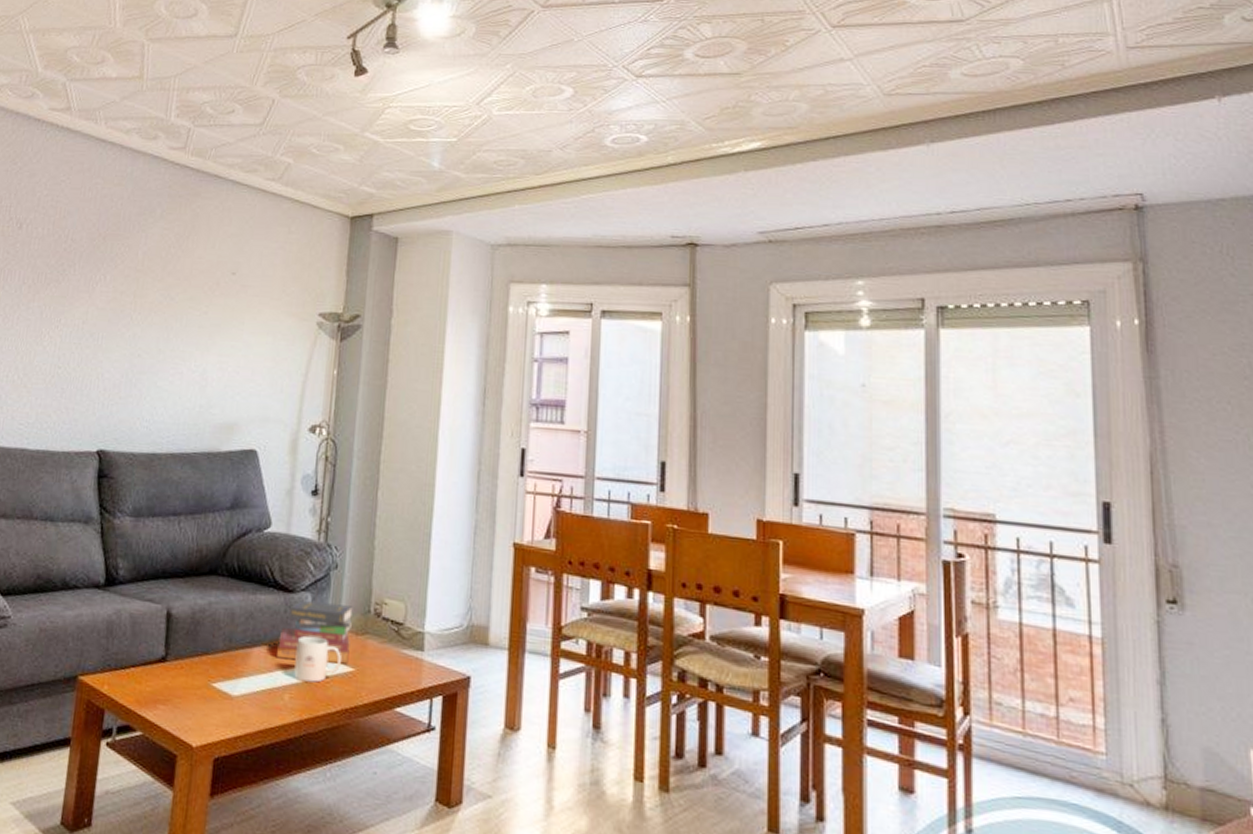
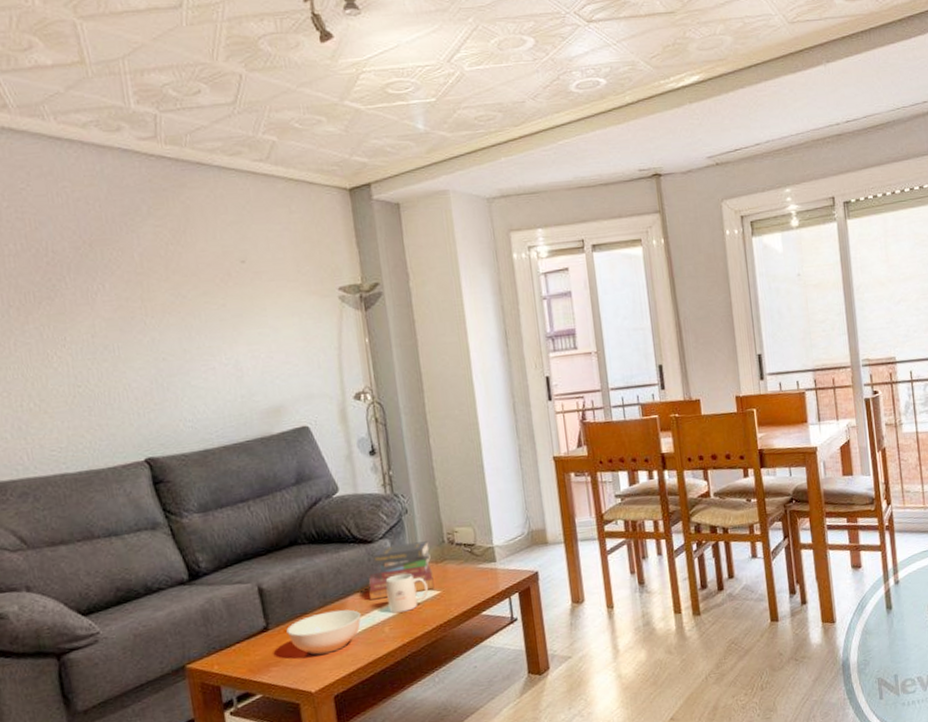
bowl: none [183,657,263,707] -> present [286,609,361,655]

